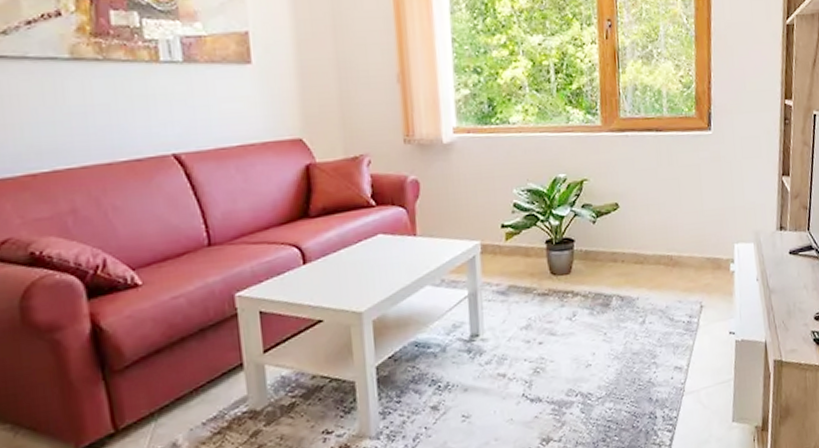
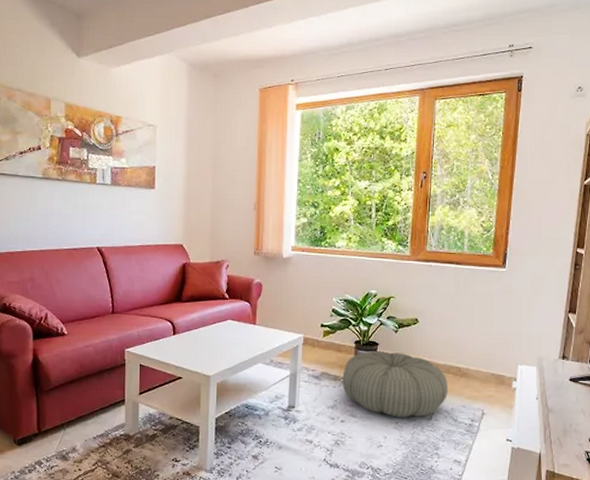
pouf: none [534,247,660,328] -> present [342,351,448,418]

